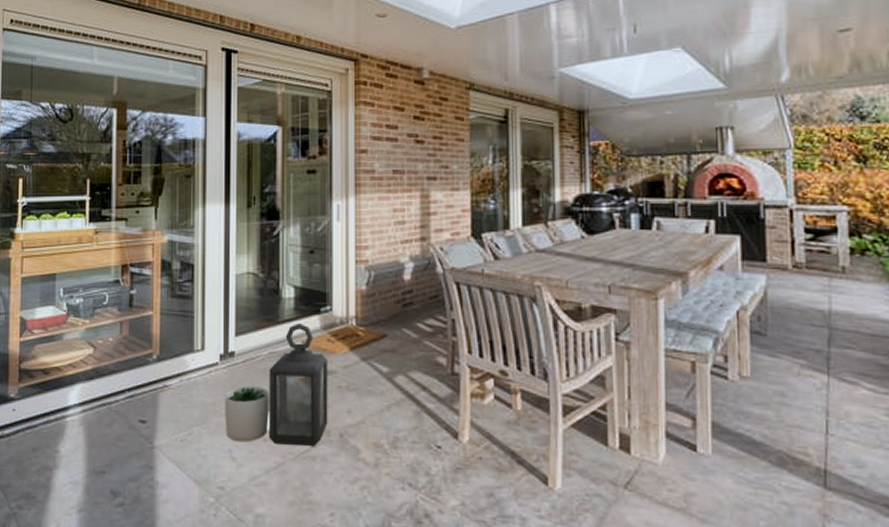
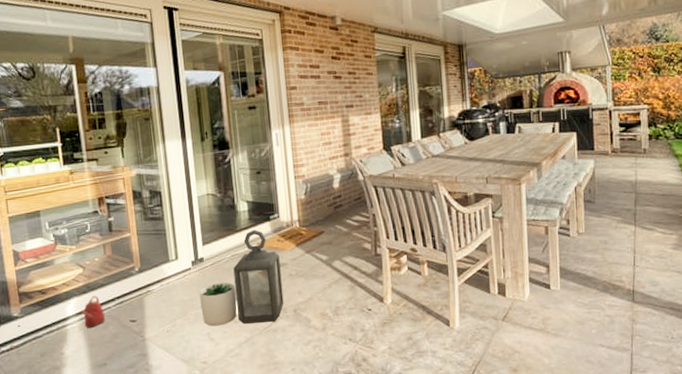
watering can: none [84,383,110,423] -> present [80,295,105,328]

